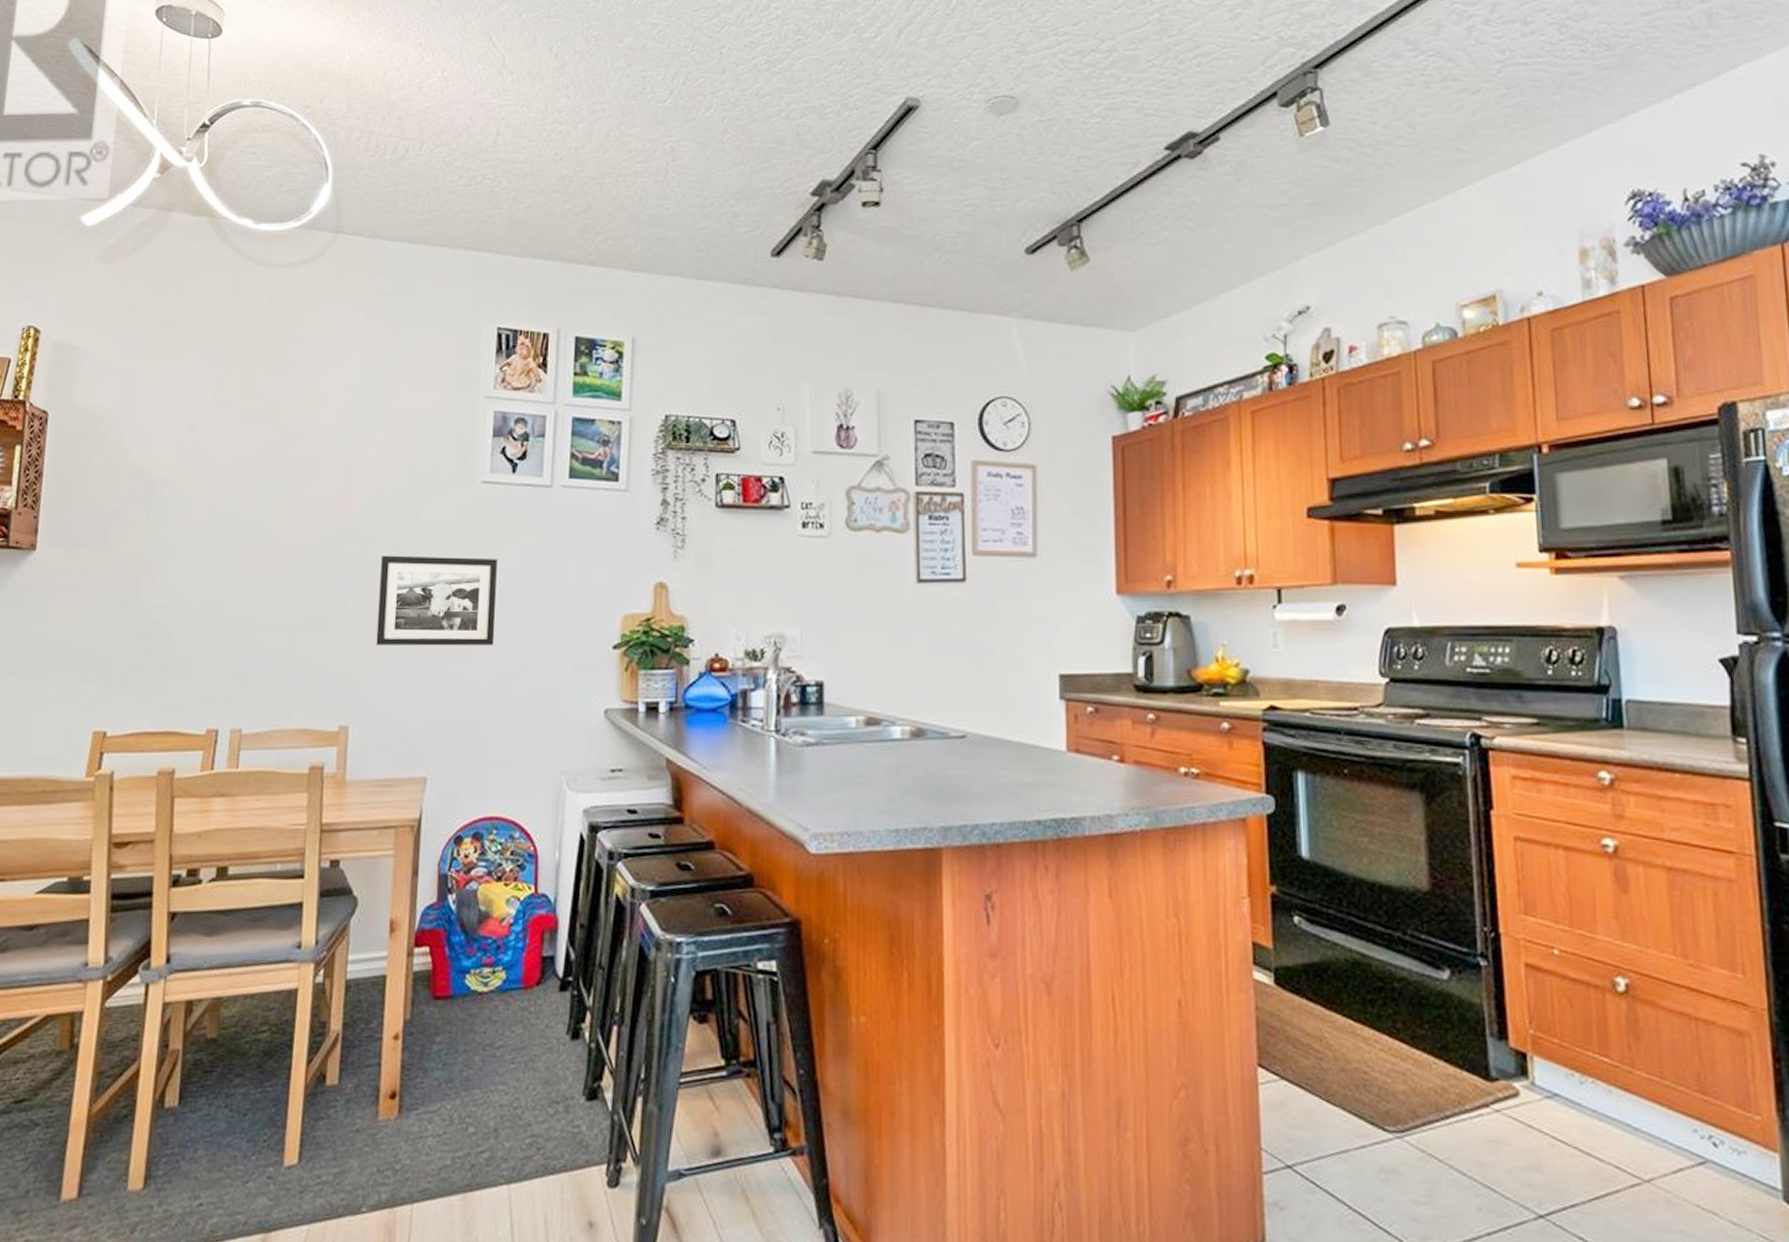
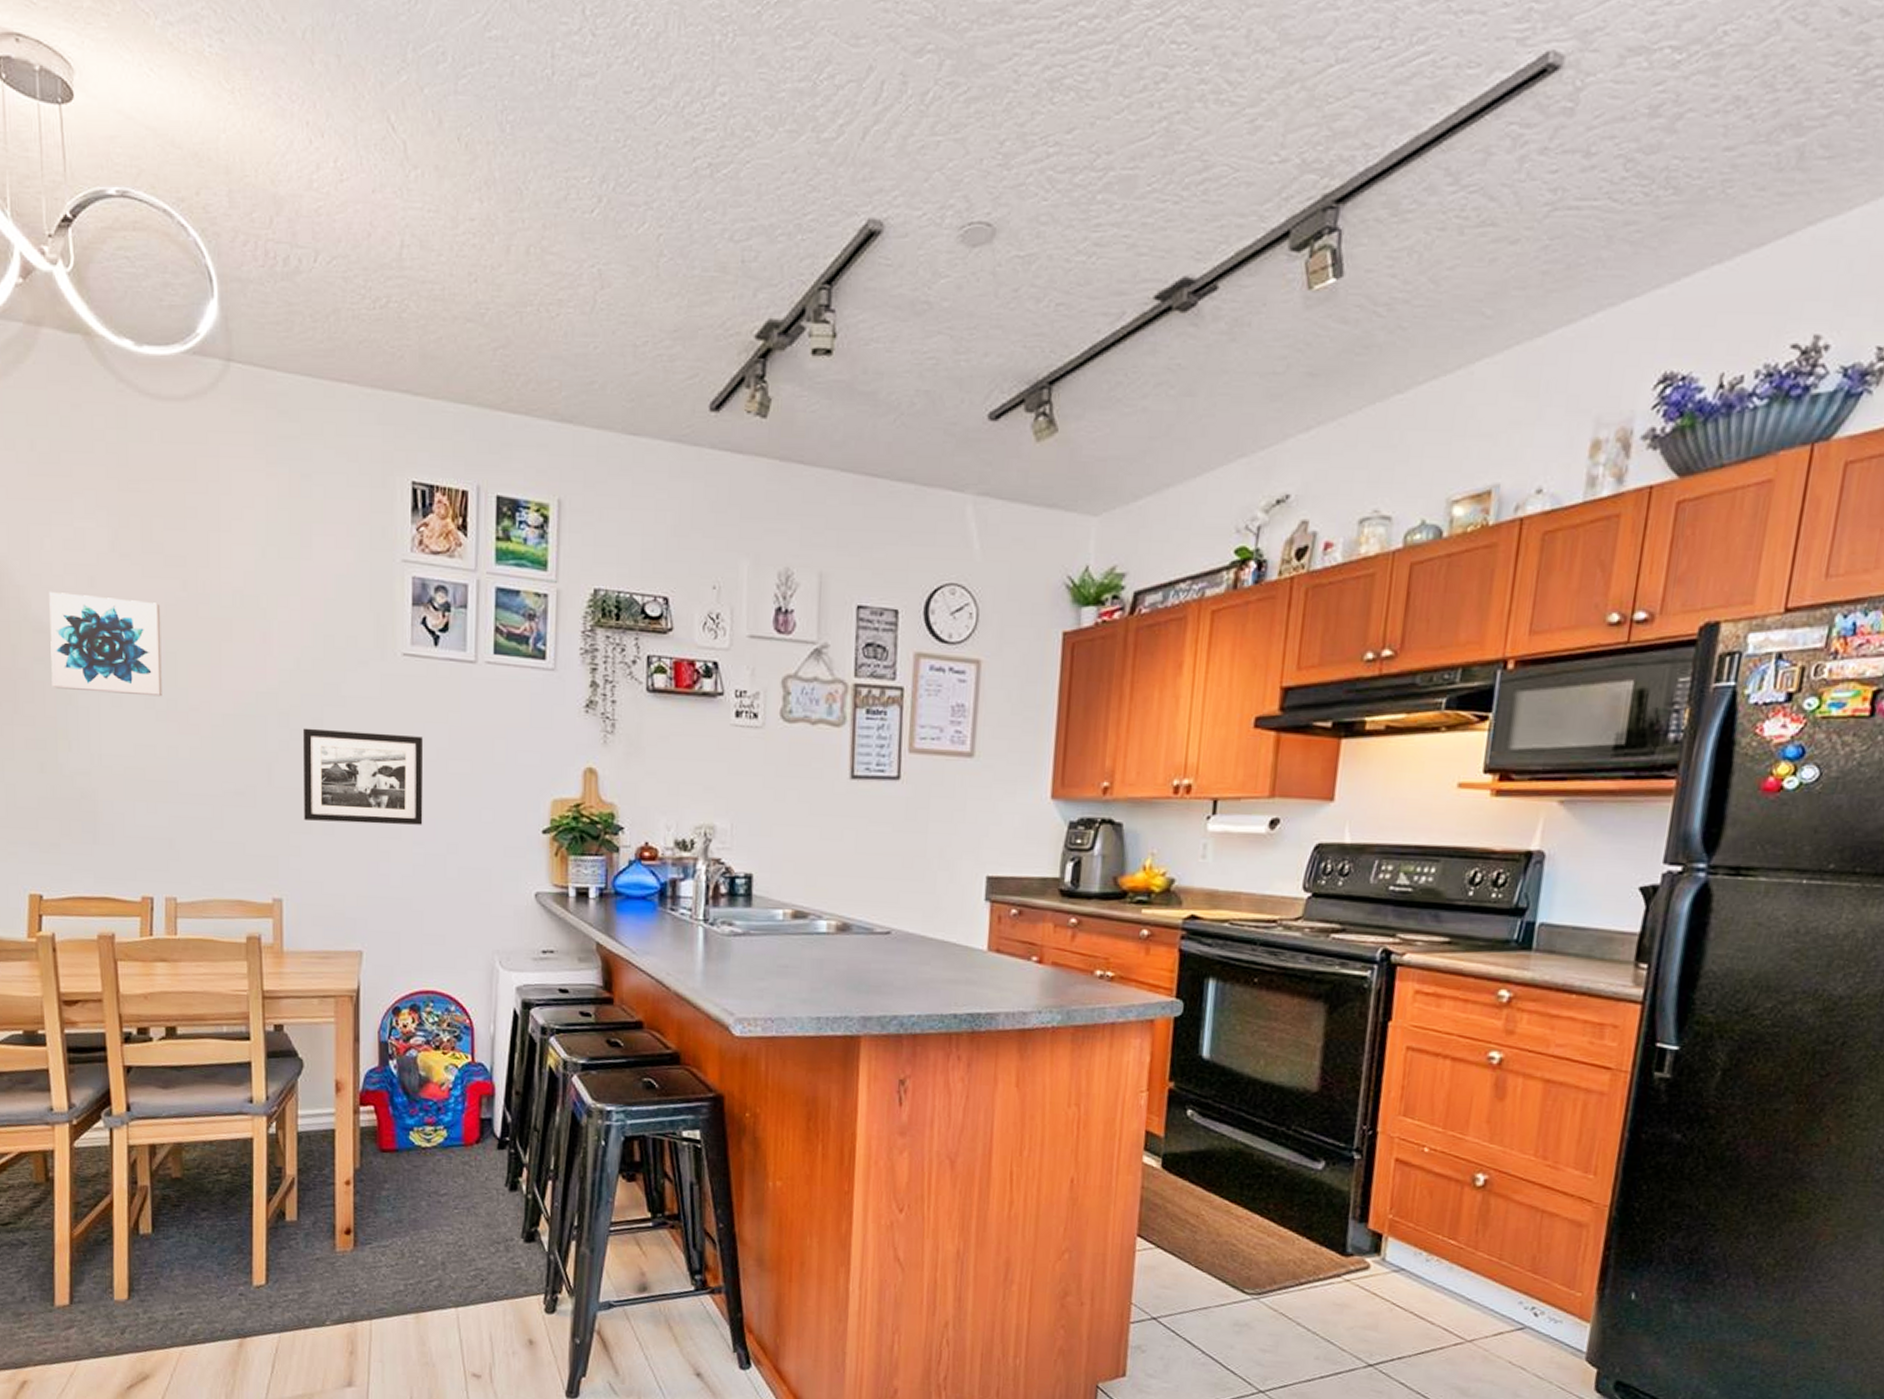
wall art: none [142,439,254,531] -> present [49,592,162,697]

